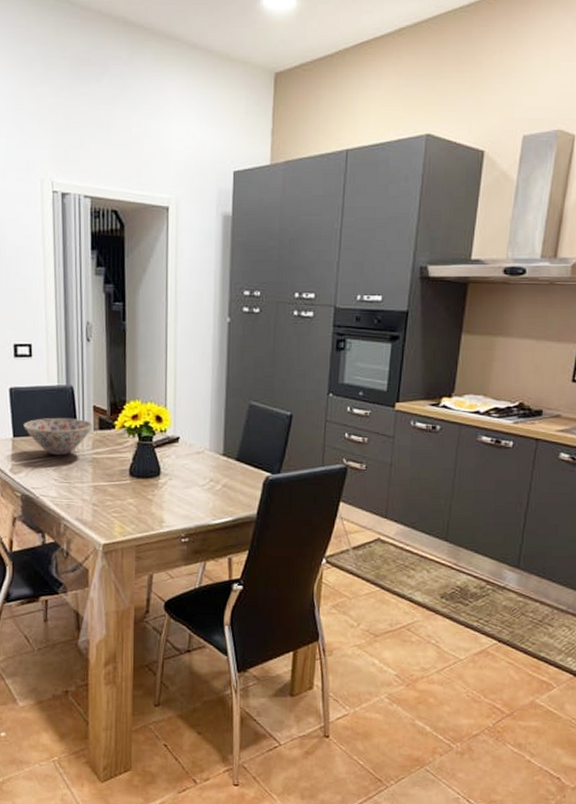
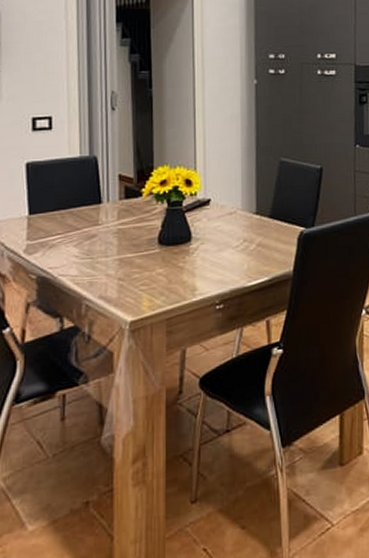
bowl: present [24,417,94,456] -> none [41,189,119,231]

